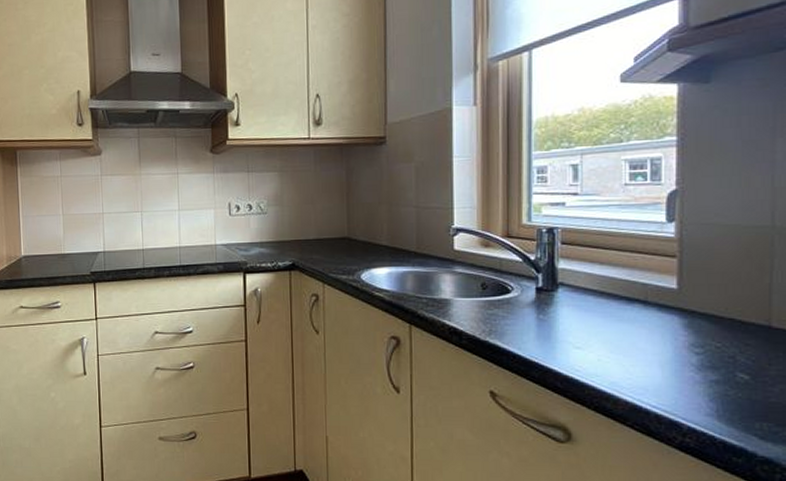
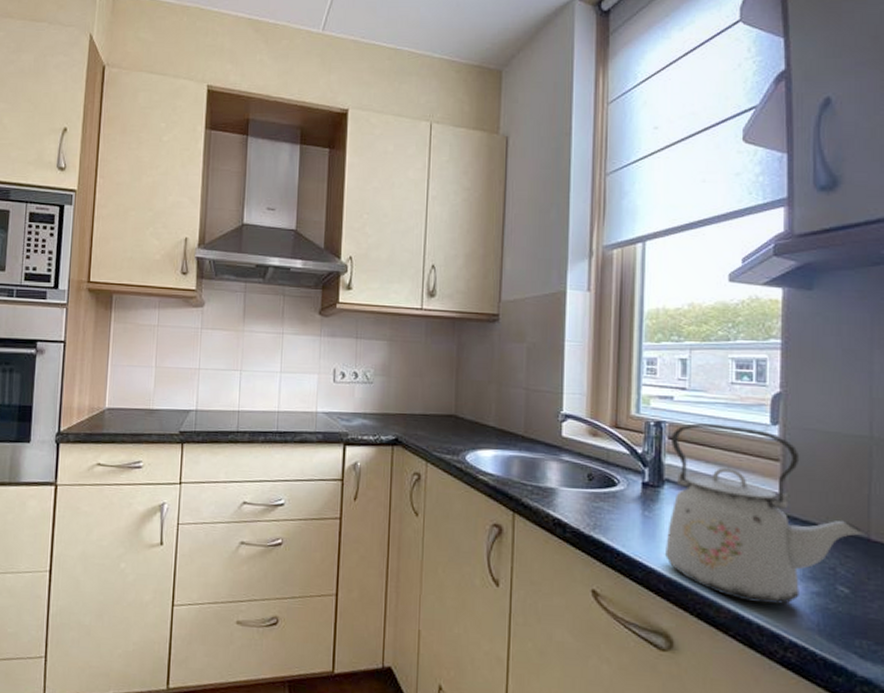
kettle: none [561,226,767,395] -> present [665,423,866,605]

